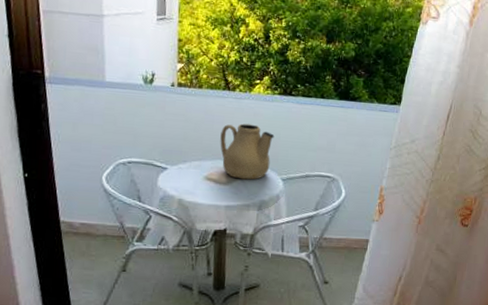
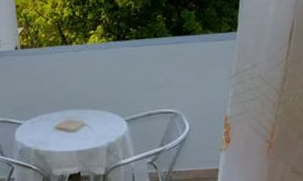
teapot: present [220,123,275,180] -> none [64,73,114,125]

